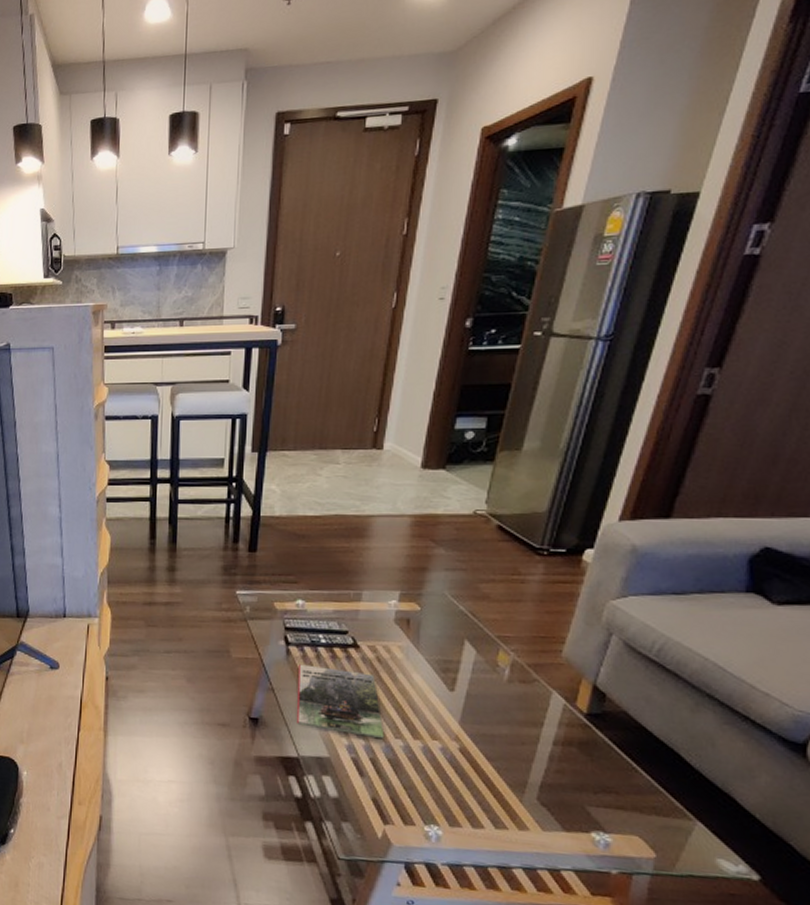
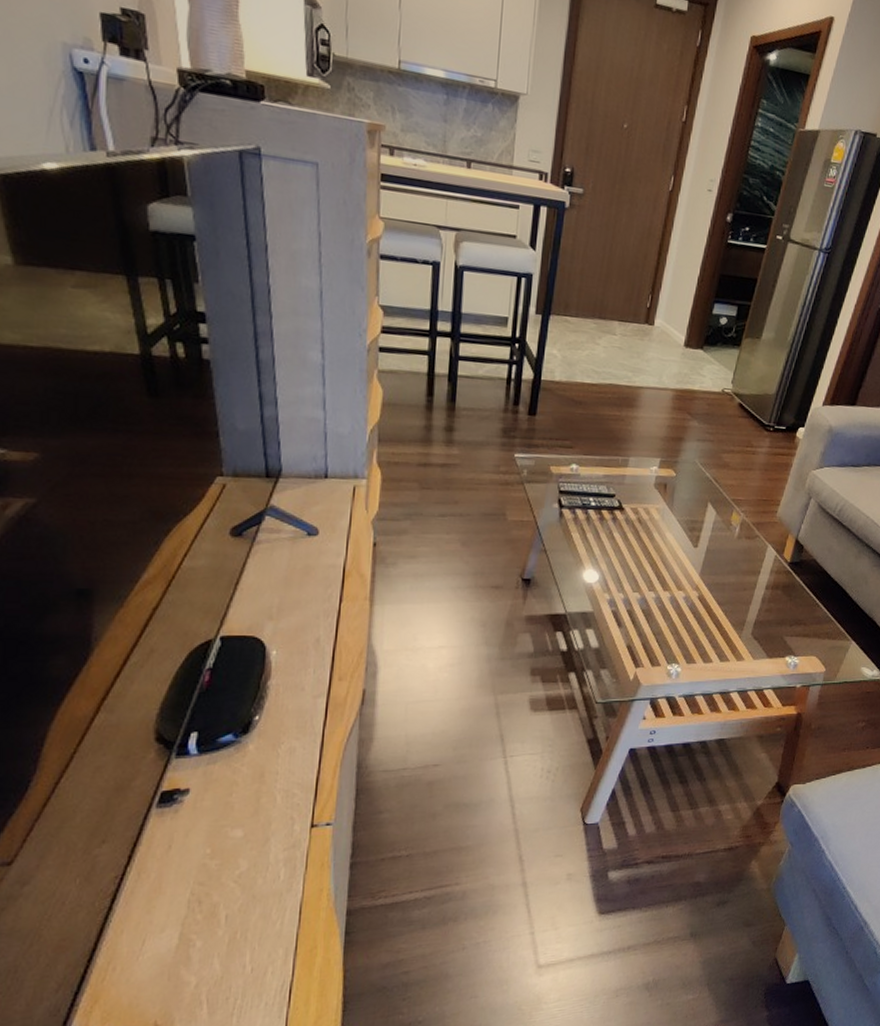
magazine: present [297,664,385,739] -> none [566,526,641,593]

